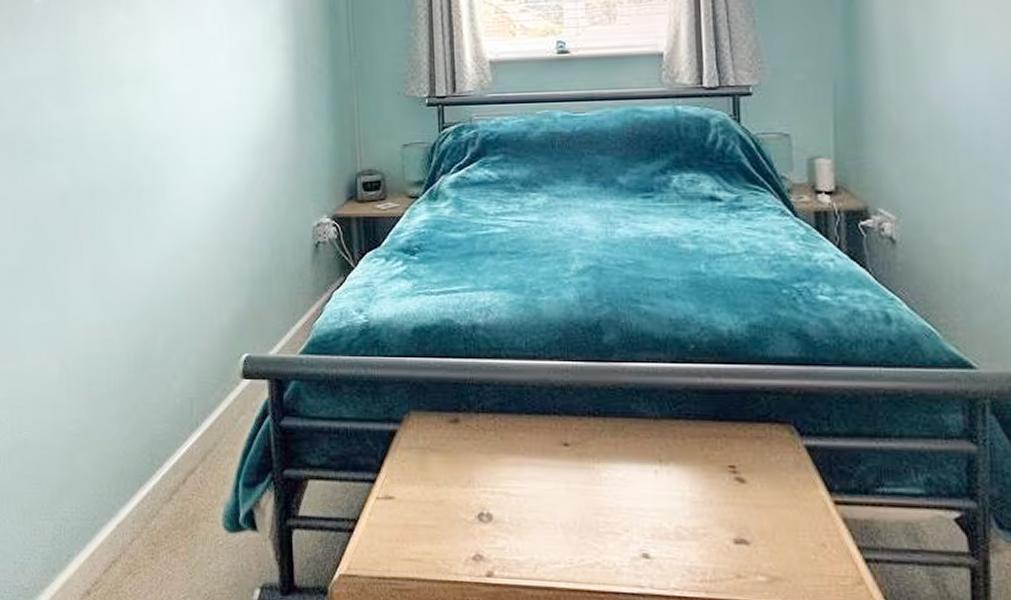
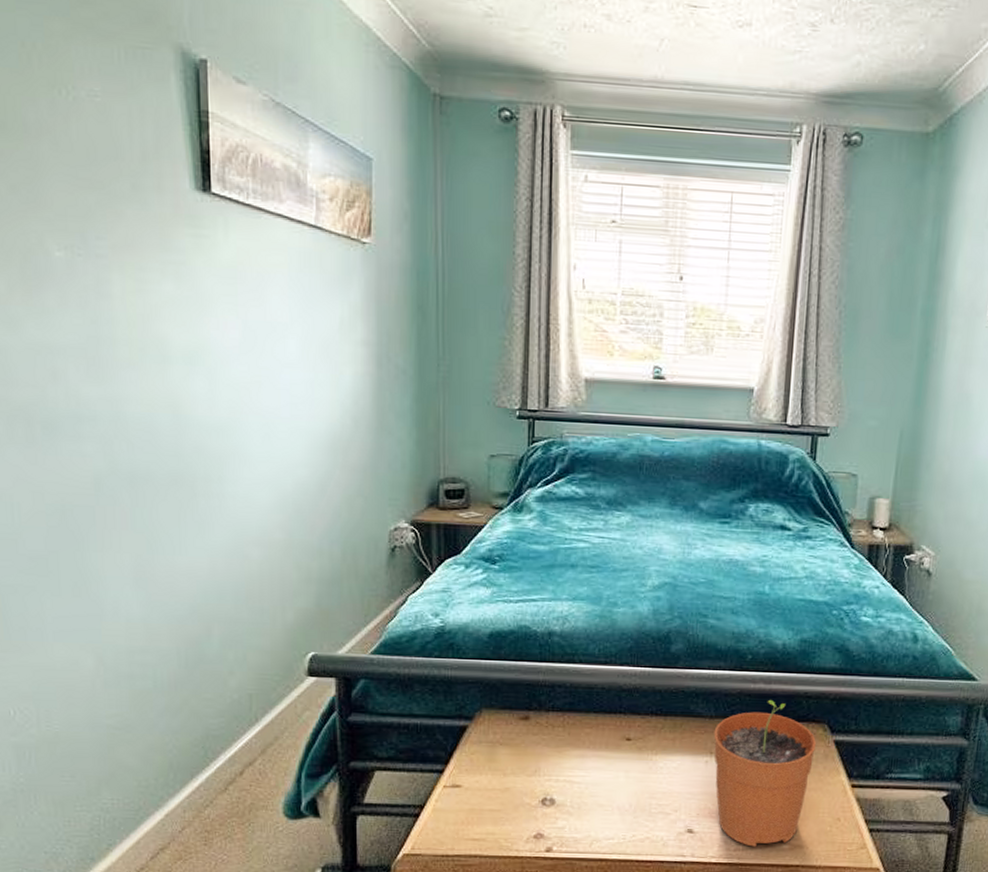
plant pot: none [661,396,783,578] -> present [713,699,816,847]

